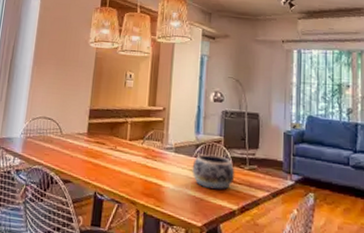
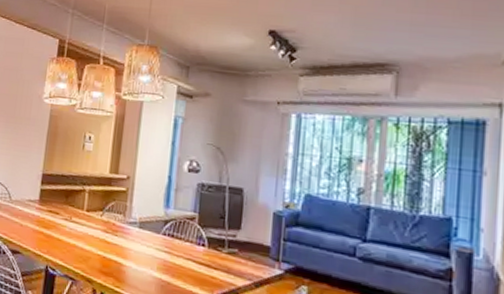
decorative bowl: present [192,154,235,191] -> none [158,232,211,275]

